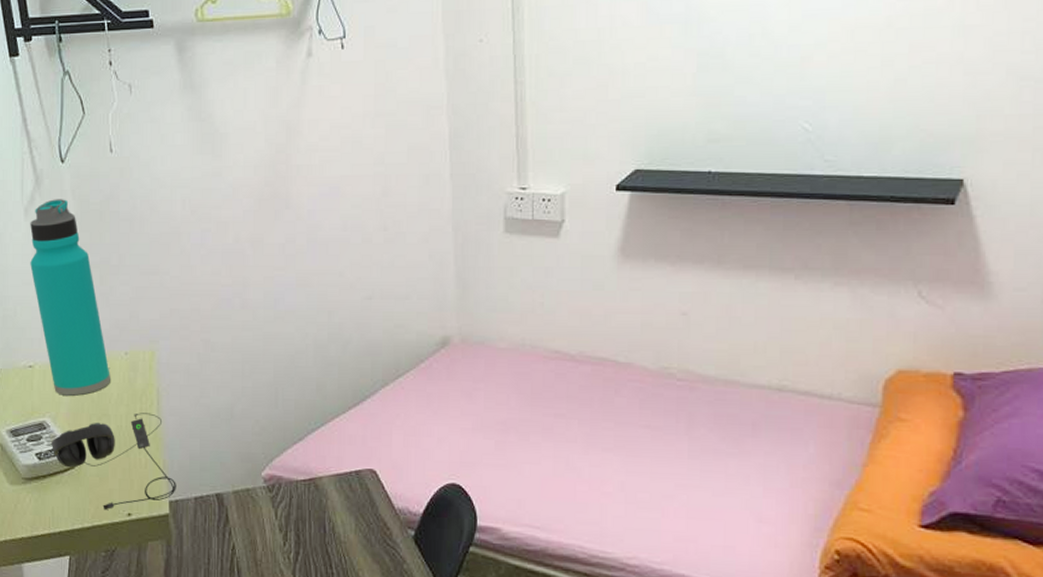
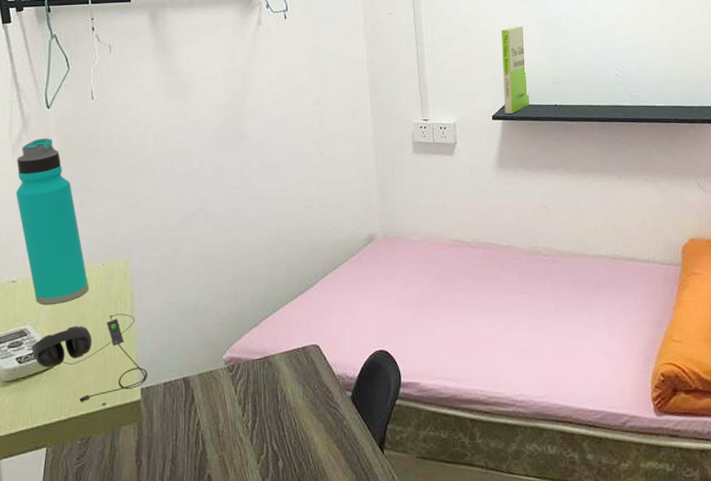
book: none [634,56,671,183] -> present [502,25,529,114]

